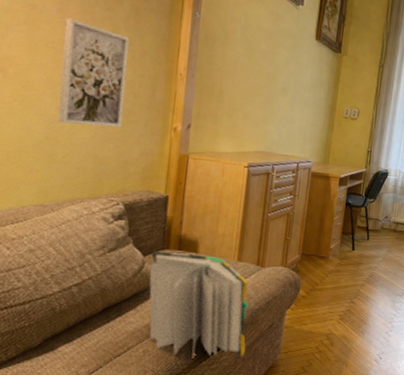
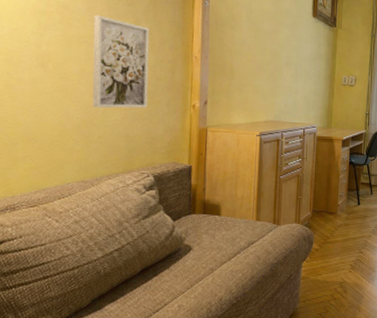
book: present [149,251,249,357] -> none [179,216,269,309]

